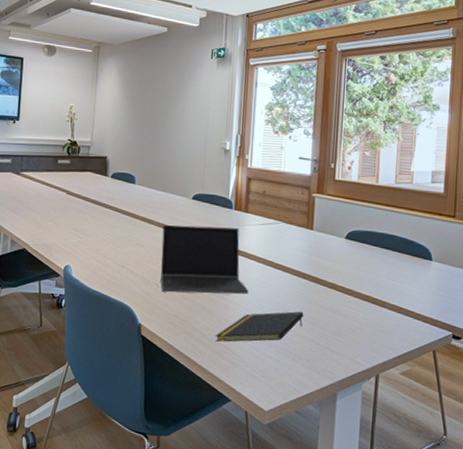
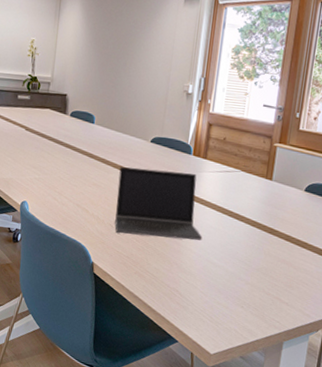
notepad: present [215,311,304,342] -> none [166,259,256,288]

